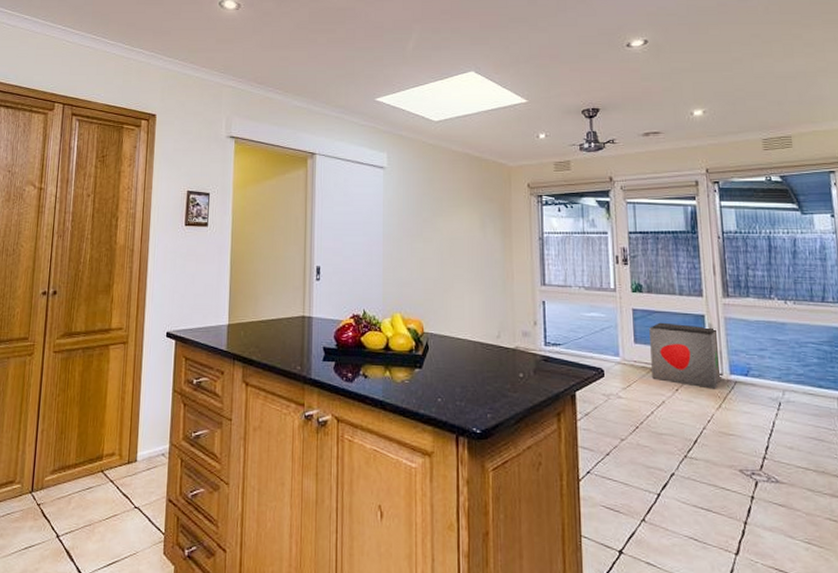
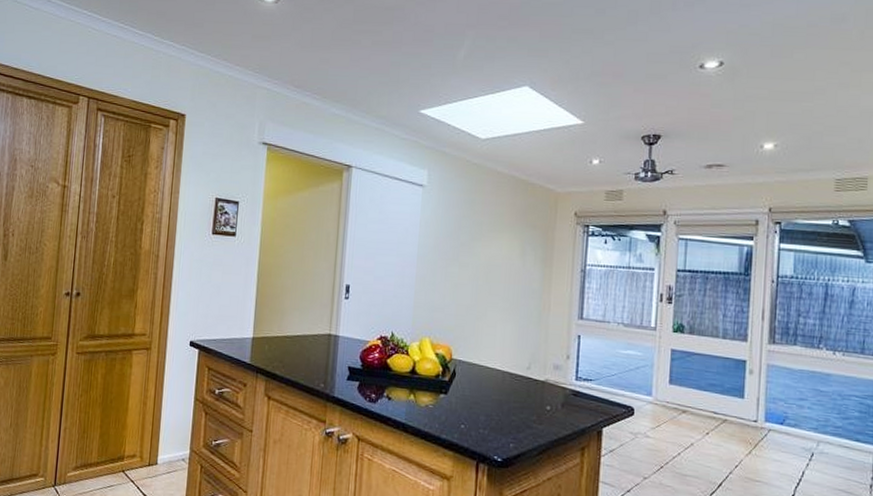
storage bin: present [649,322,723,389] -> none [683,364,760,435]

